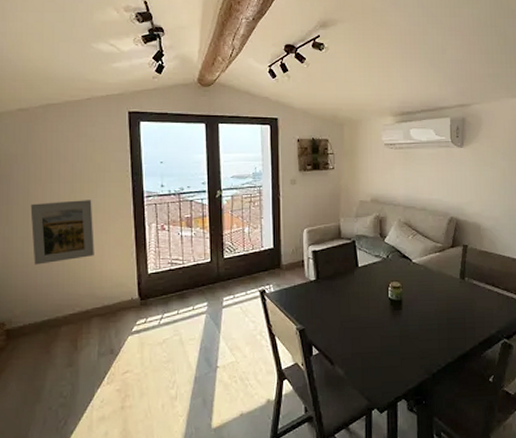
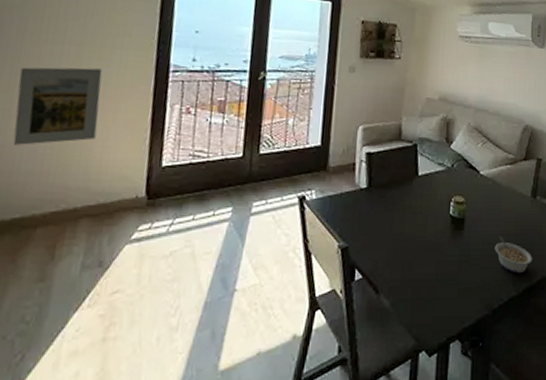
legume: none [430,312,465,343] -> present [495,235,533,273]

